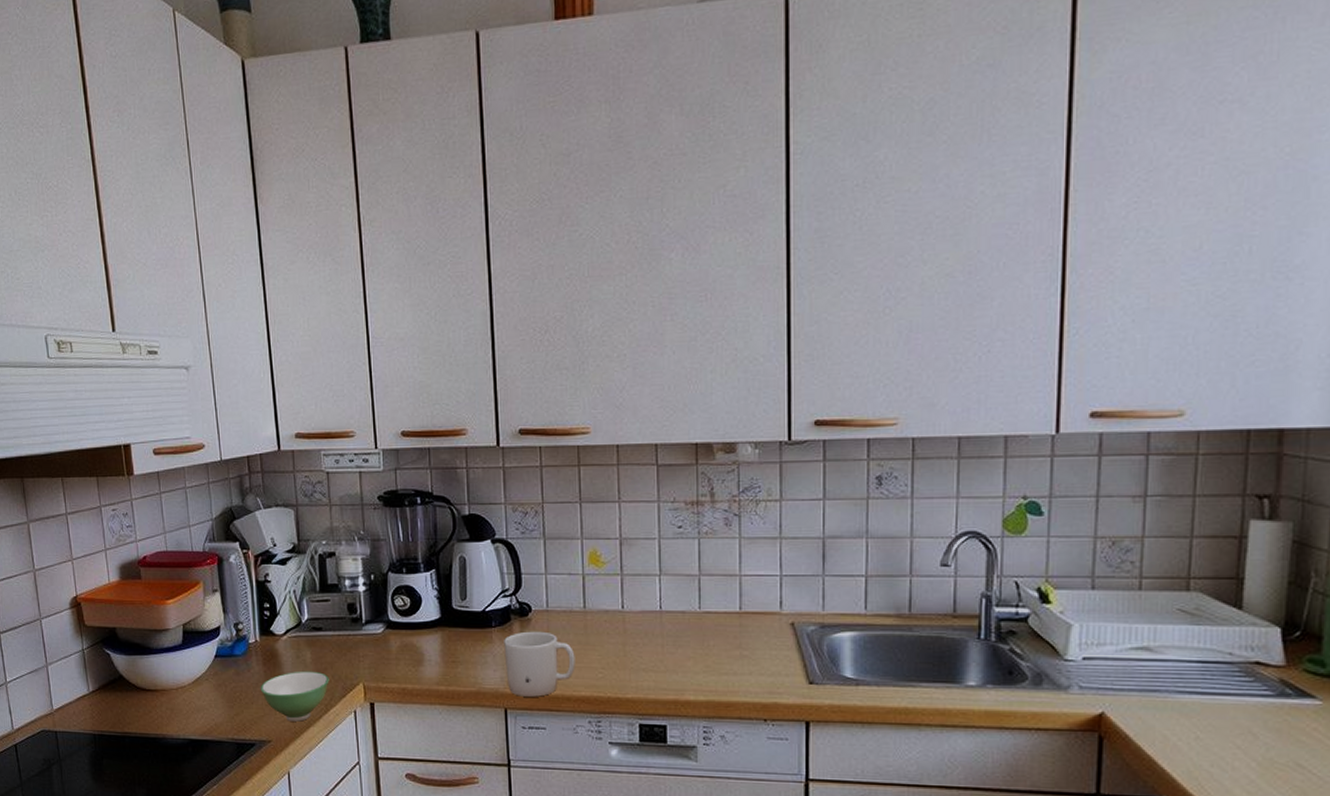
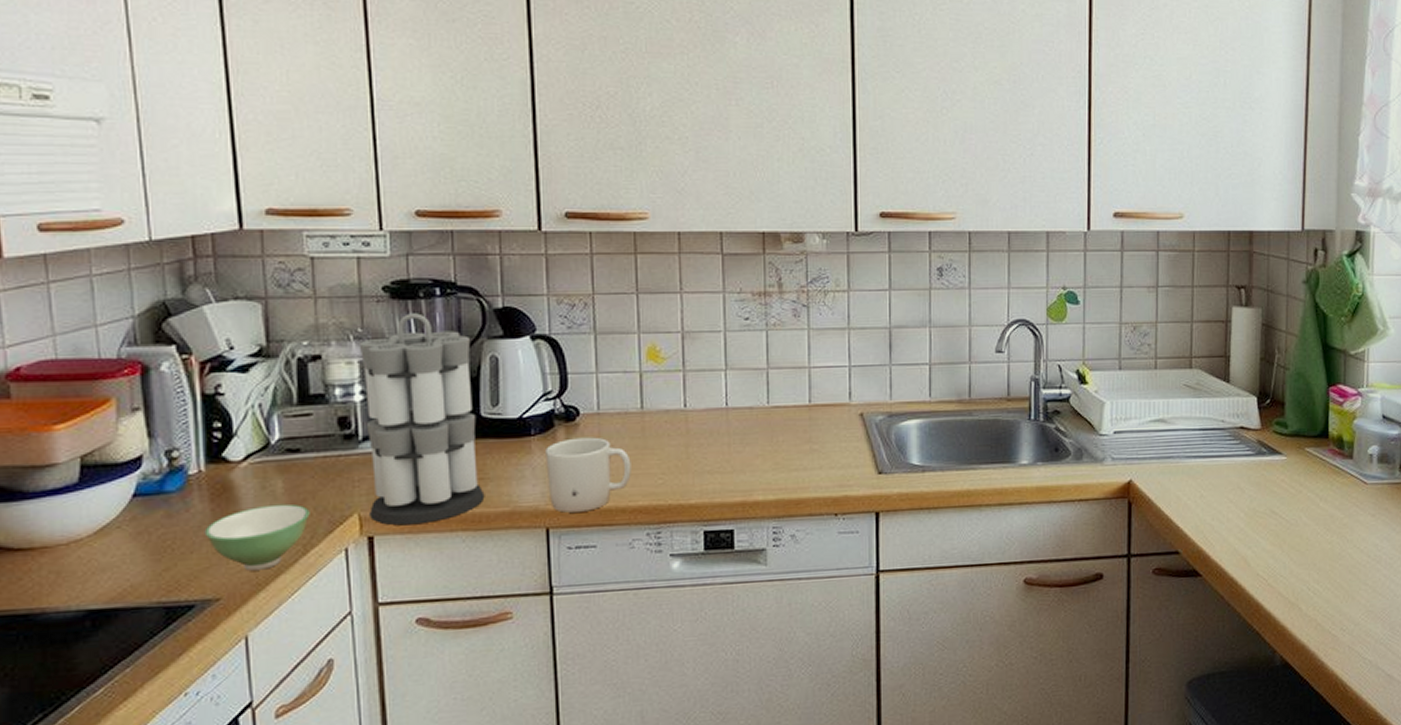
spice rack: none [361,519,456,696] -> present [358,313,485,526]

